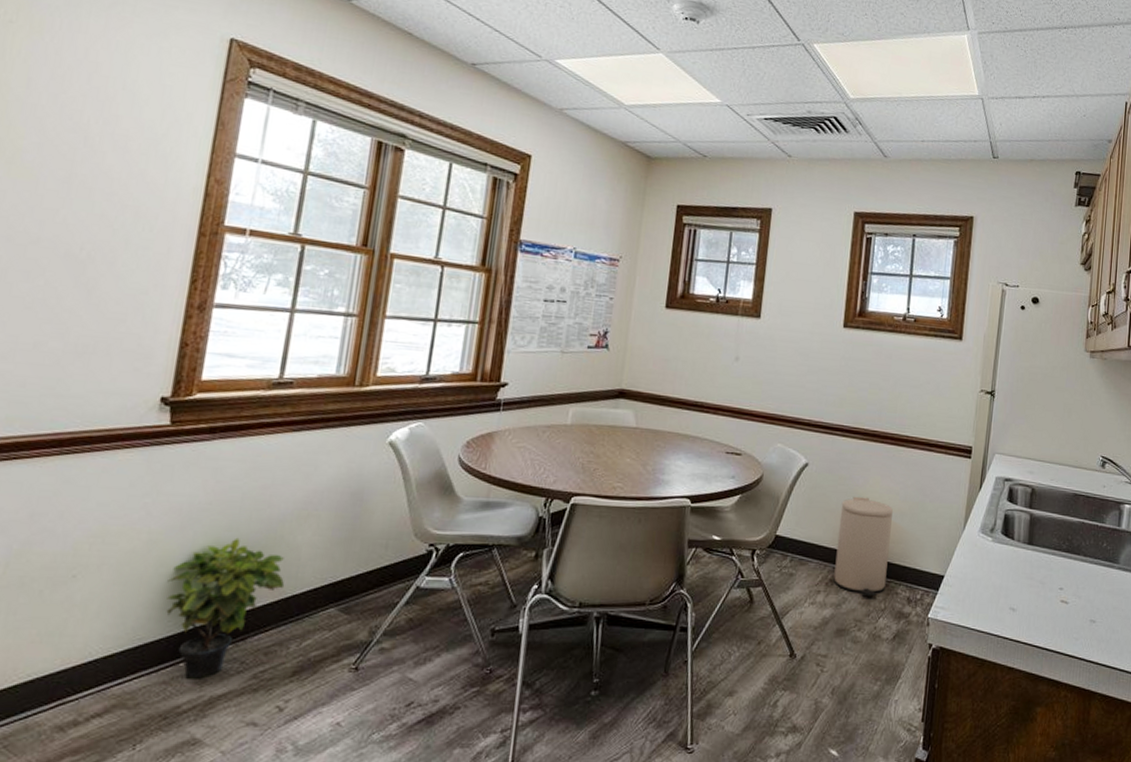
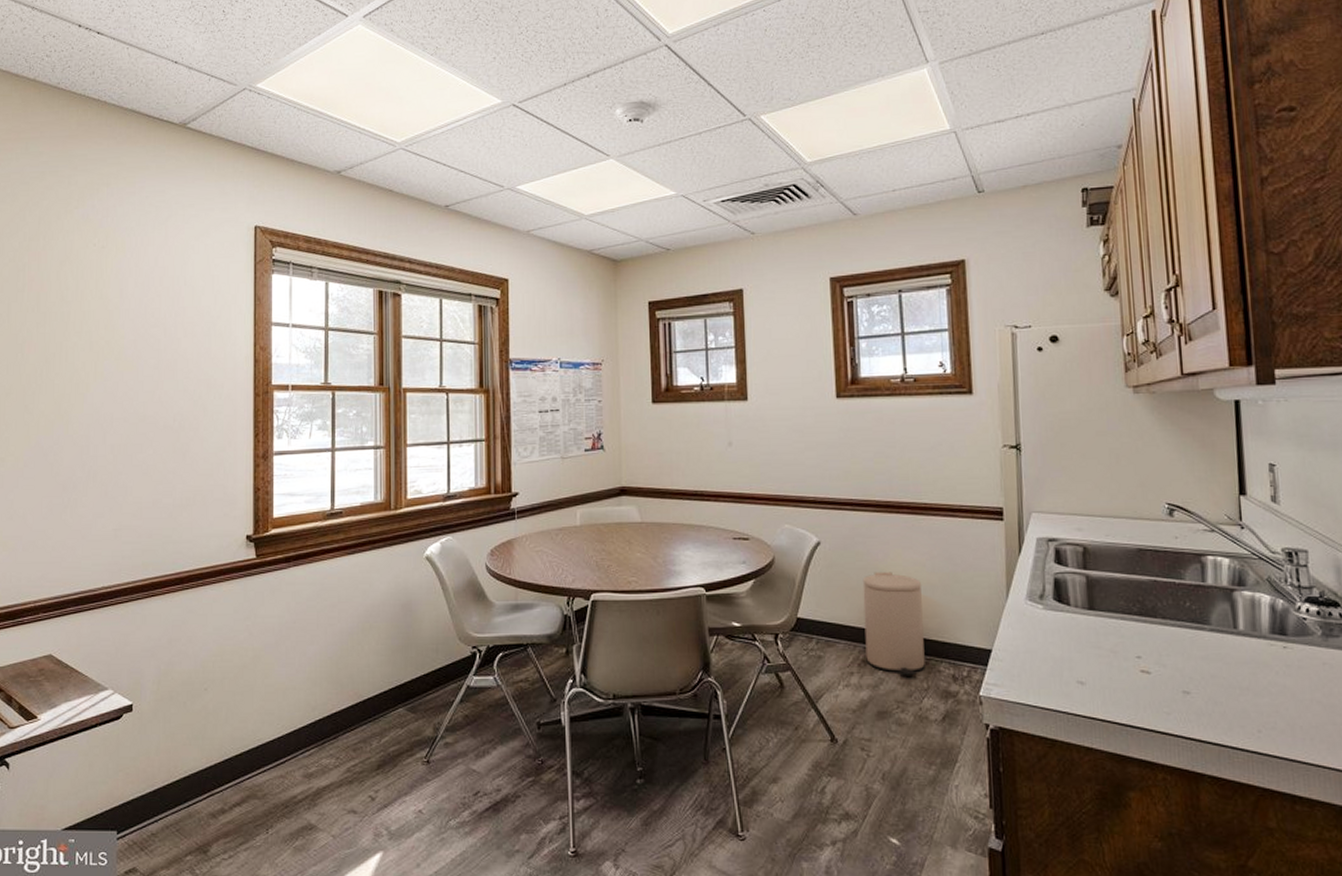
potted plant: present [166,537,285,679] -> none [272,650,361,773]

